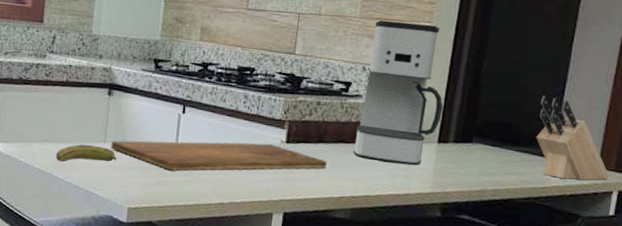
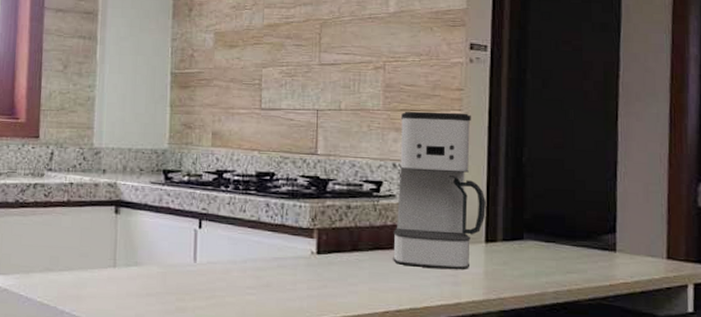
banana: present [55,144,117,162] -> none [60,270,129,293]
cutting board: present [110,140,327,171] -> none [121,256,365,295]
knife block: present [536,95,610,180] -> none [592,182,681,274]

